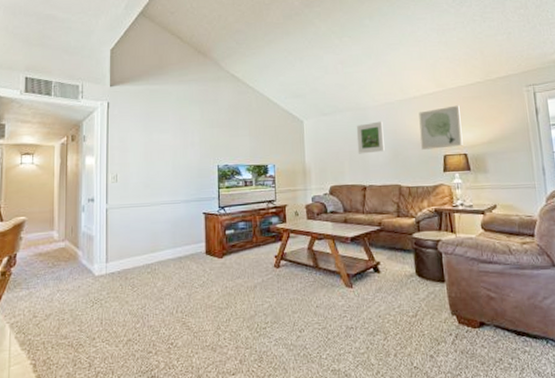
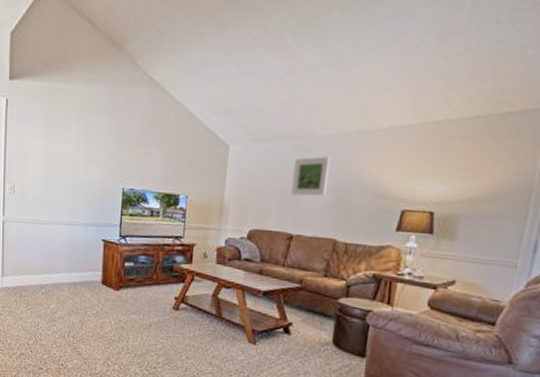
wall art: present [418,105,463,150] -> none [374,145,441,202]

